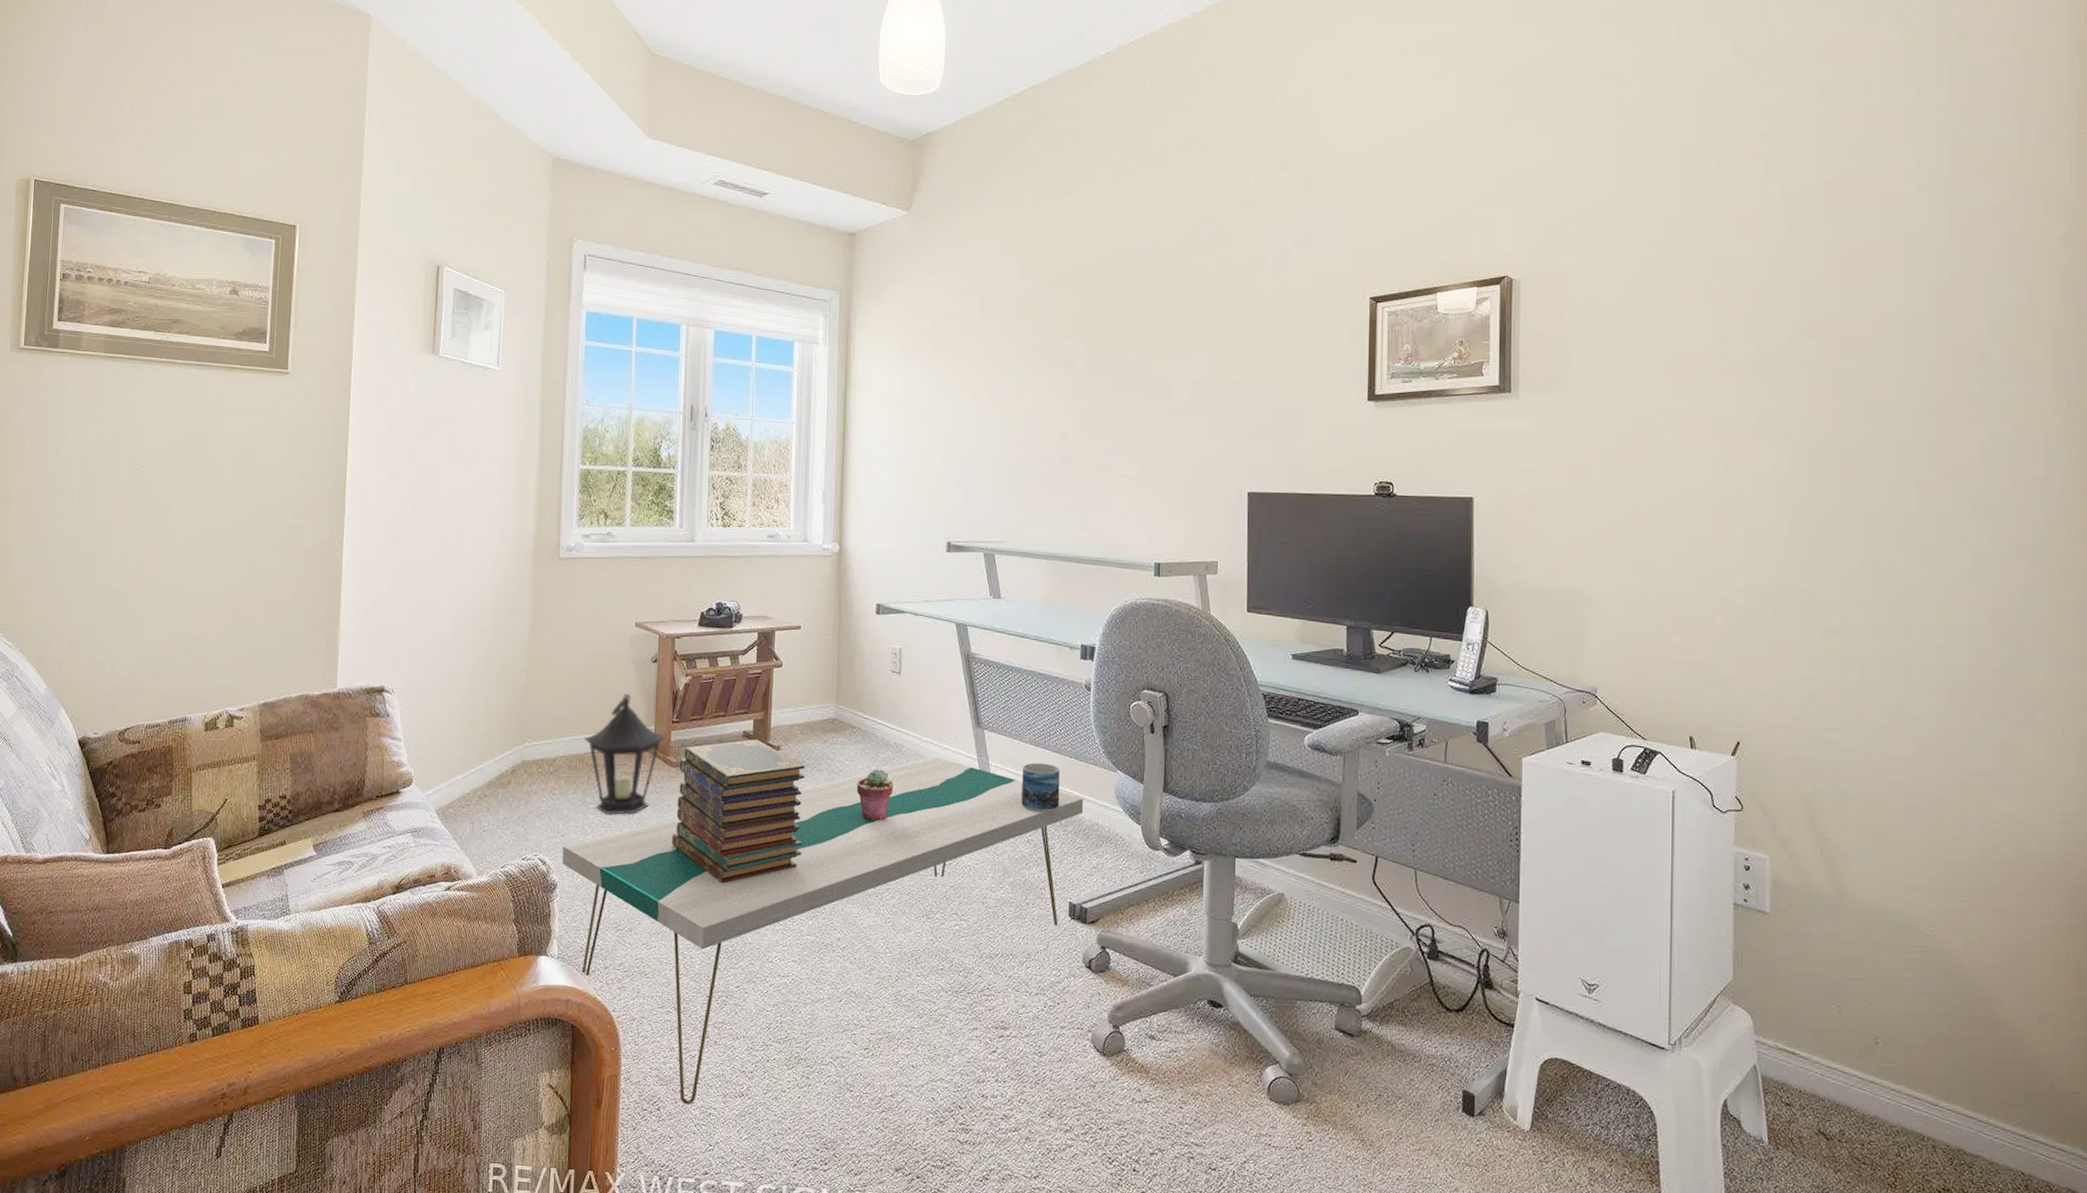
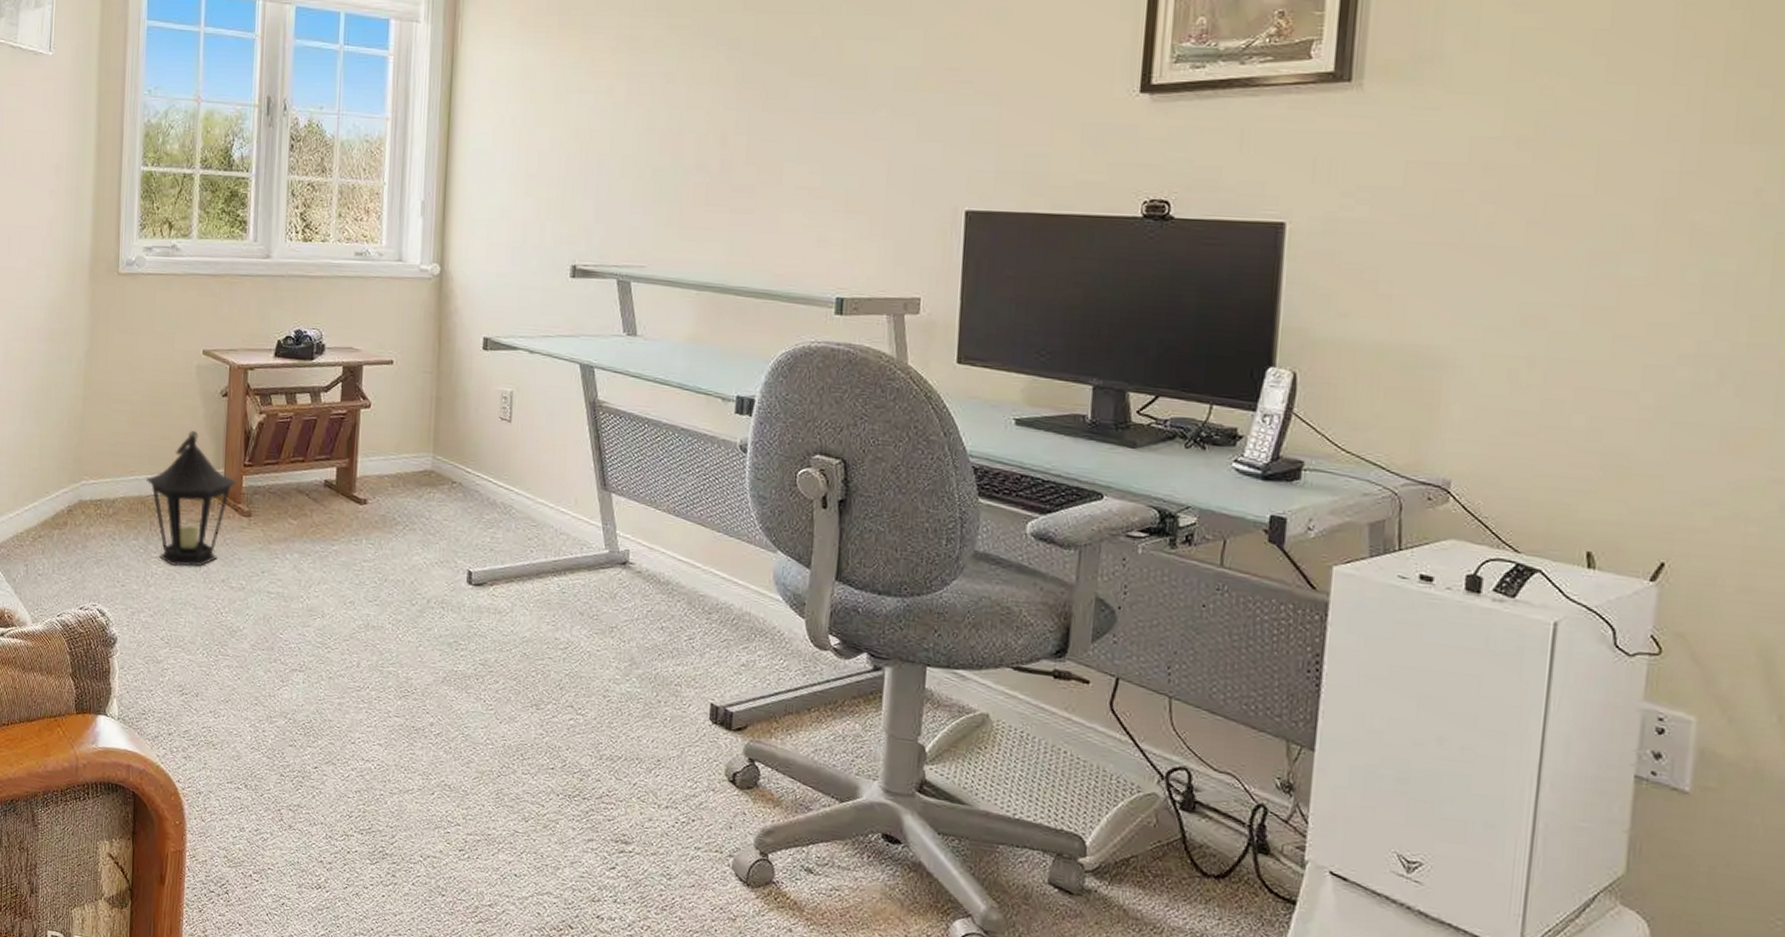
coffee table: present [562,756,1083,1105] -> none [122,521,733,892]
book stack: present [672,739,806,884] -> none [243,489,396,652]
potted succulent: present [856,768,894,822] -> none [455,531,500,593]
mug: present [1021,762,1060,813] -> none [655,535,705,596]

